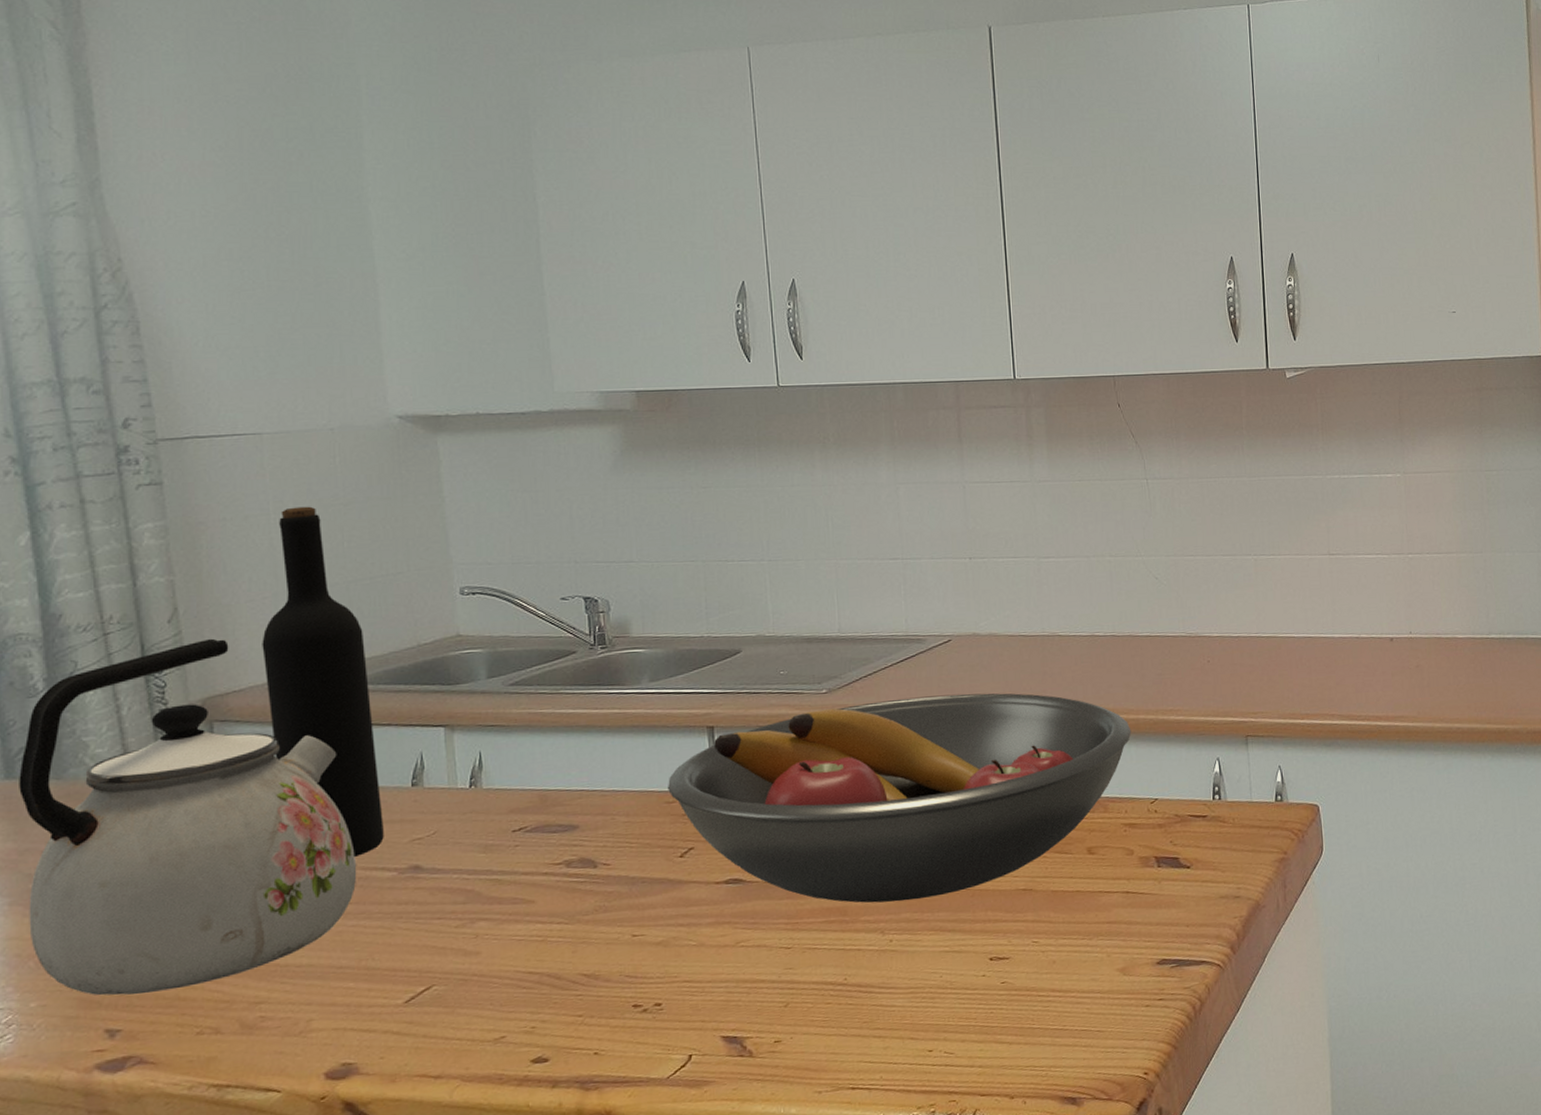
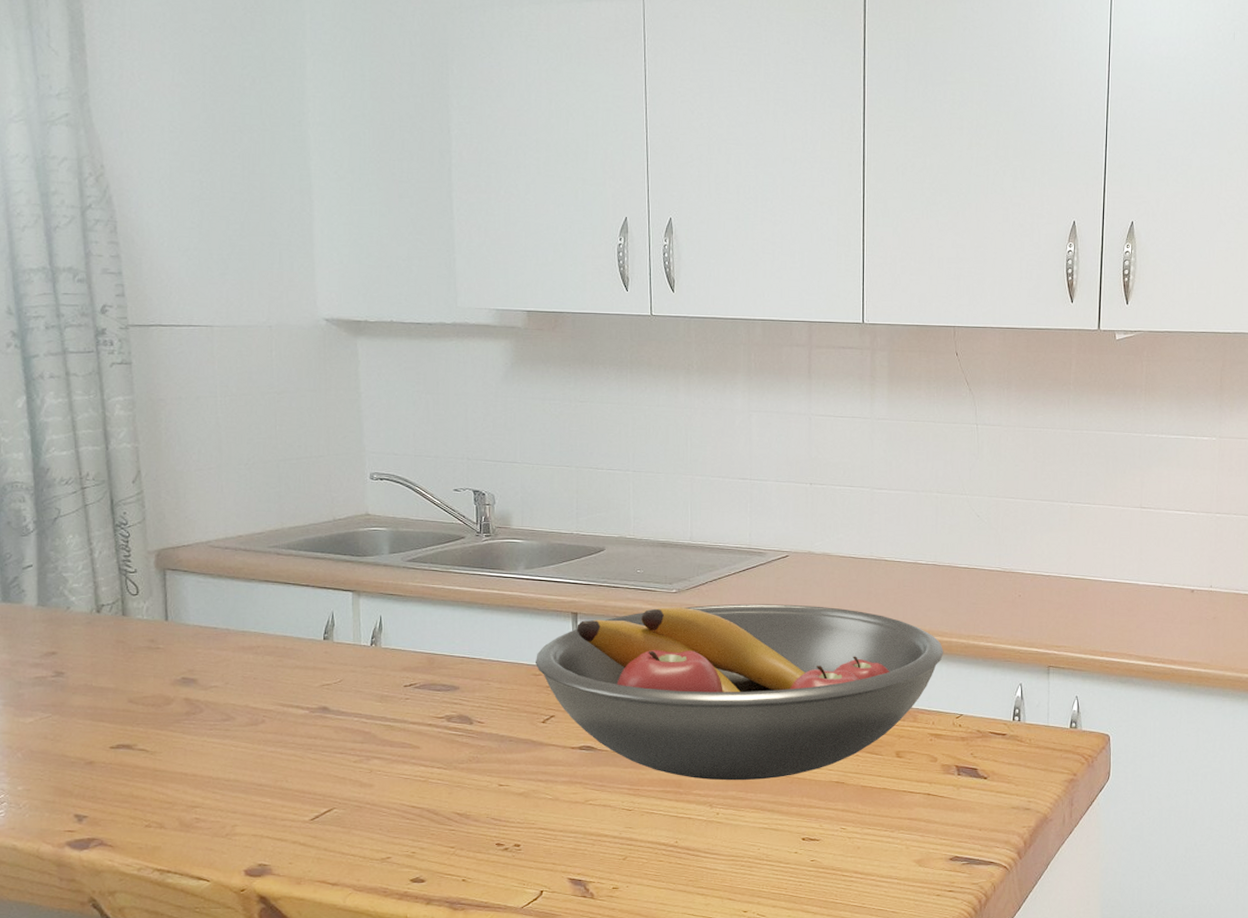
kettle: present [19,638,357,996] -> none [13,499,277,789]
wine bottle: present [262,506,384,858] -> none [207,392,300,695]

